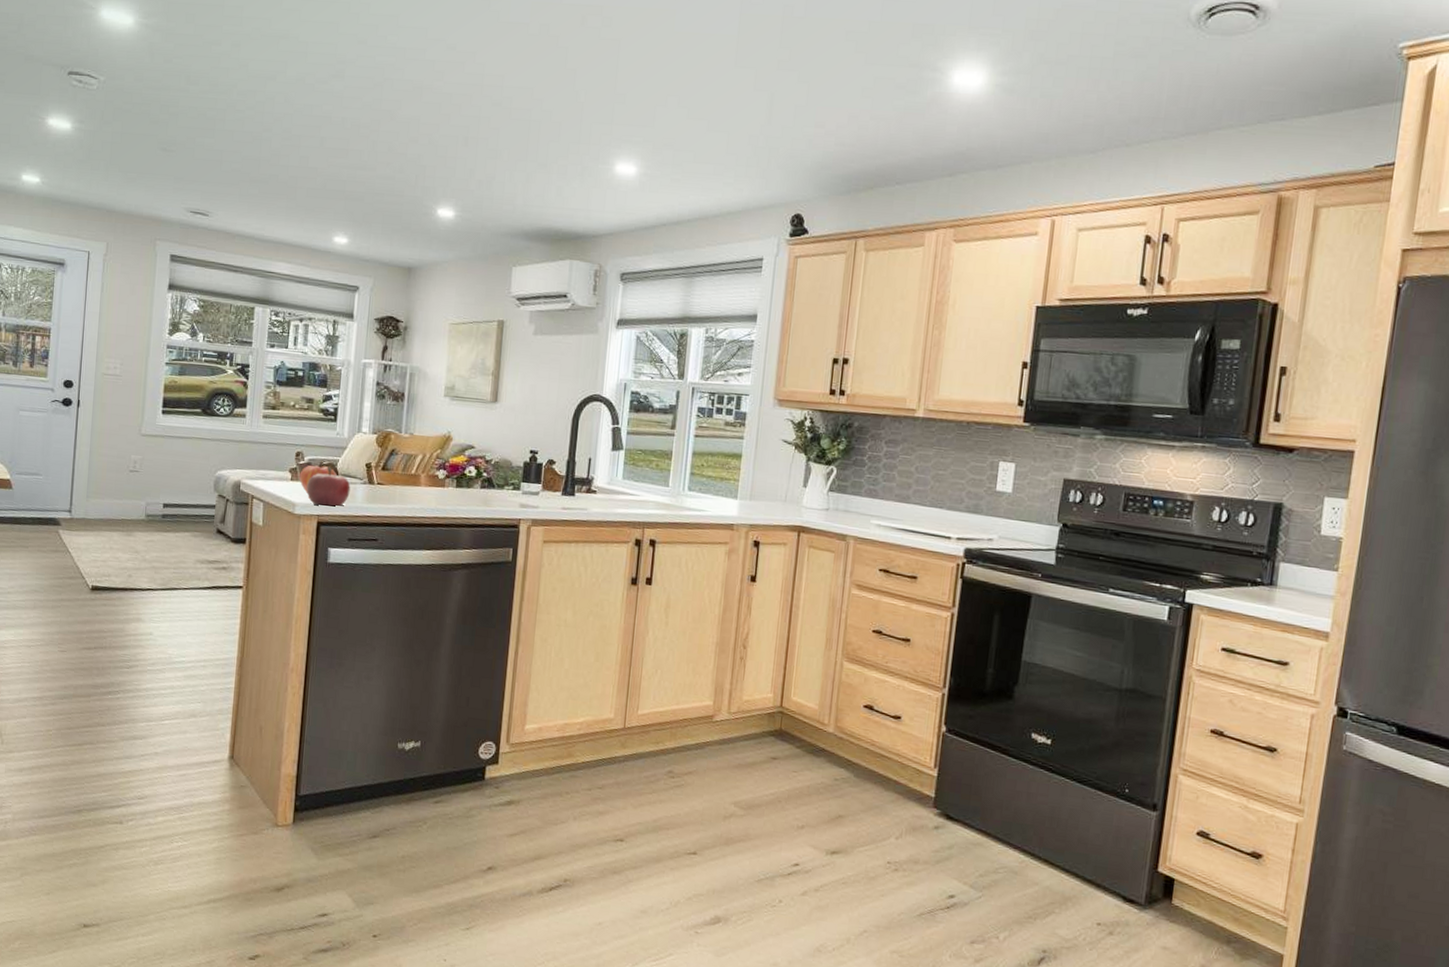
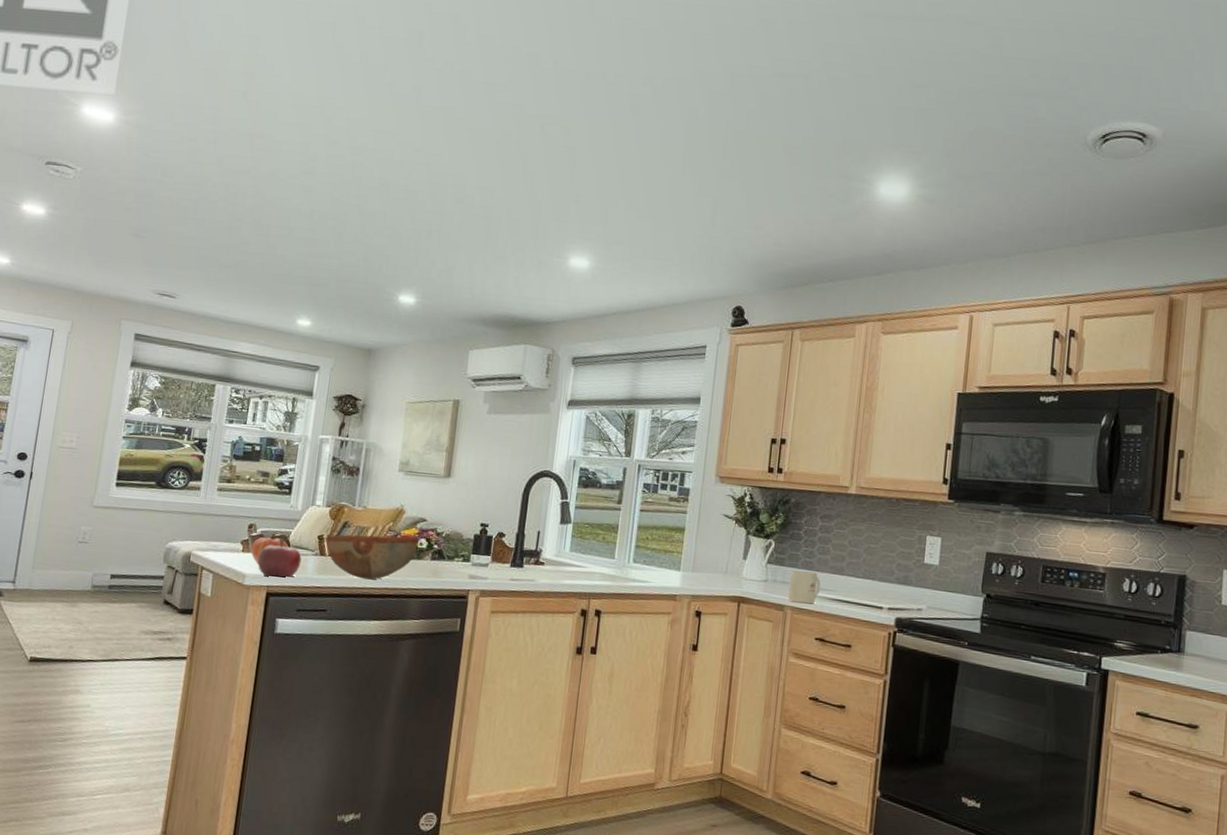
bowl: none [374,462,469,509] -> present [326,534,420,580]
mug: none [850,498,885,534] -> present [788,570,821,605]

